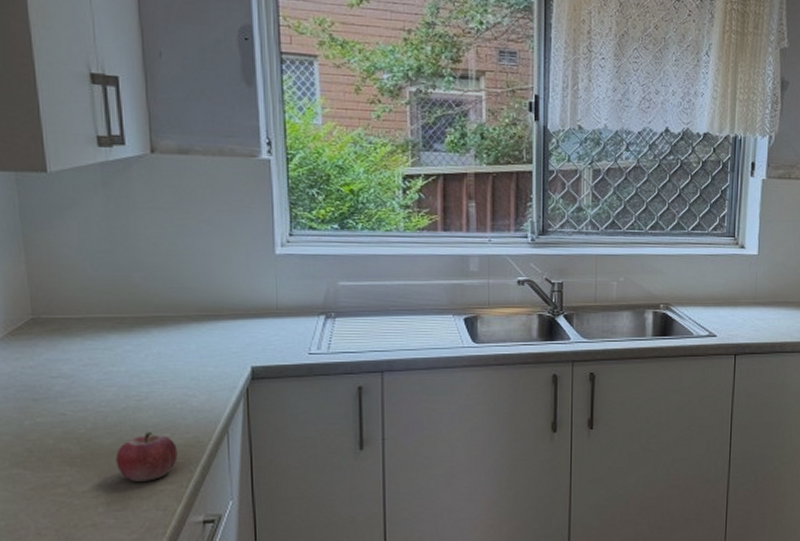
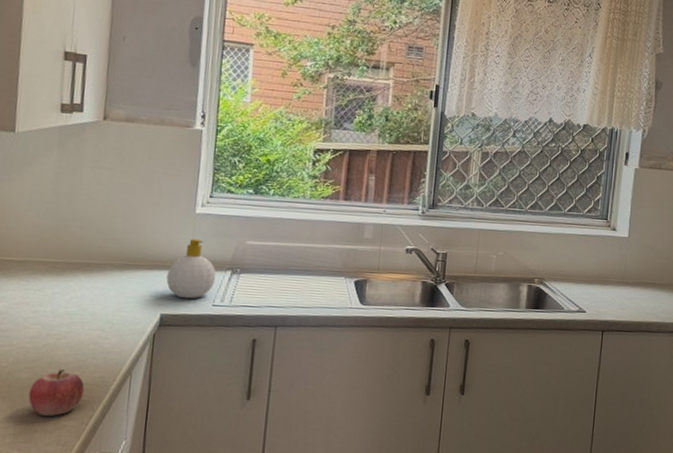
soap bottle: none [252,283,309,349] -> present [166,239,217,299]

